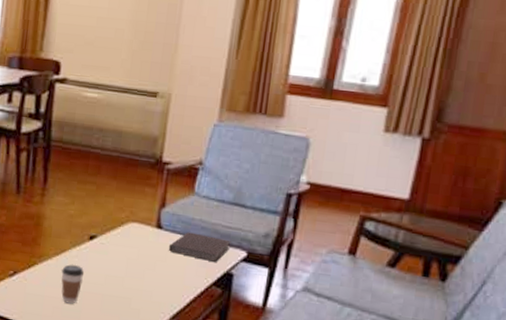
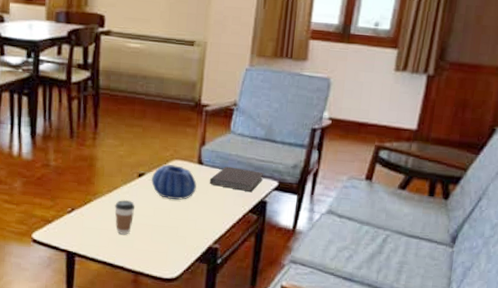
decorative bowl: none [103,226,154,268] -> present [151,164,197,200]

